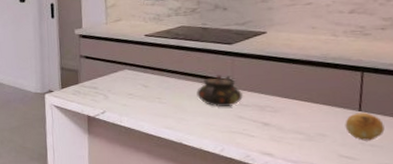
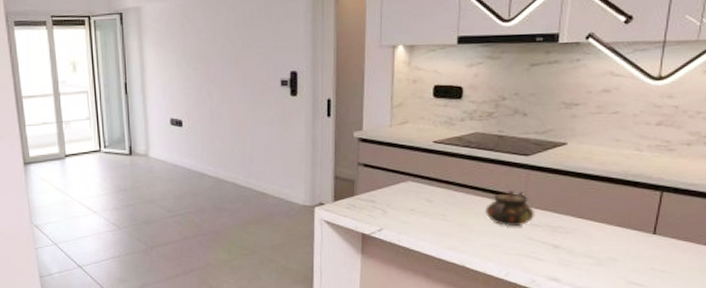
fruit: present [345,112,385,141] -> none [637,236,677,266]

